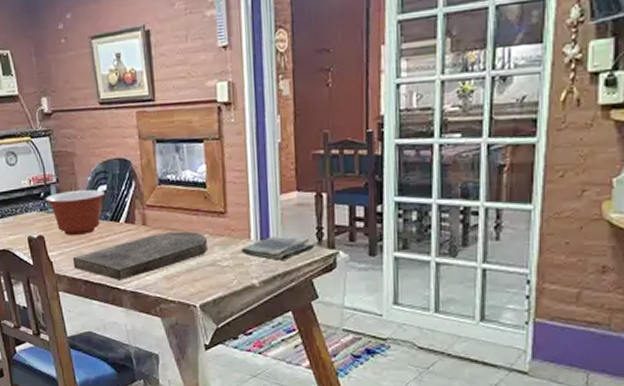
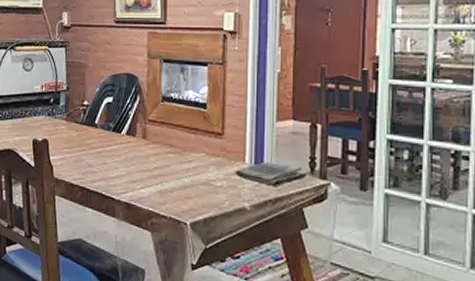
mixing bowl: present [45,190,105,236] -> none [54,100,110,143]
cutting board: present [72,231,207,280] -> none [72,147,203,191]

